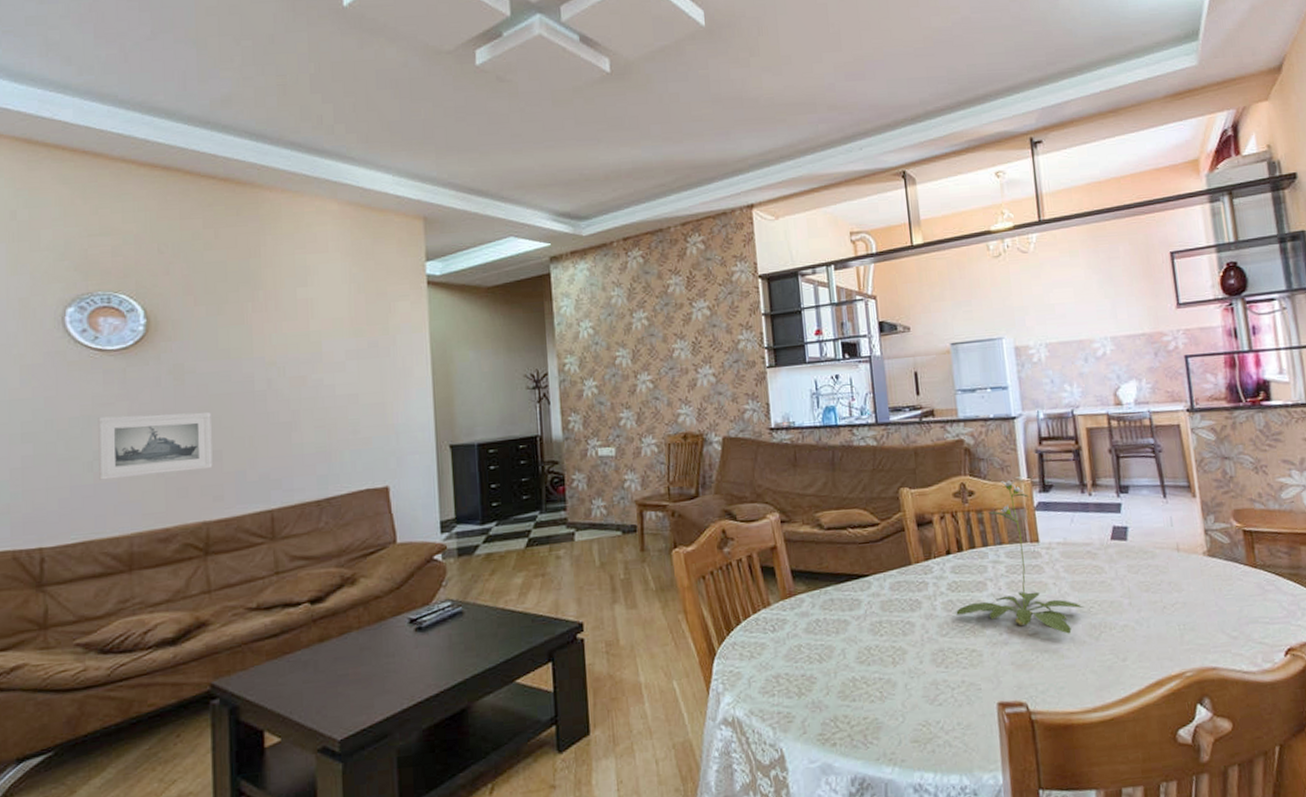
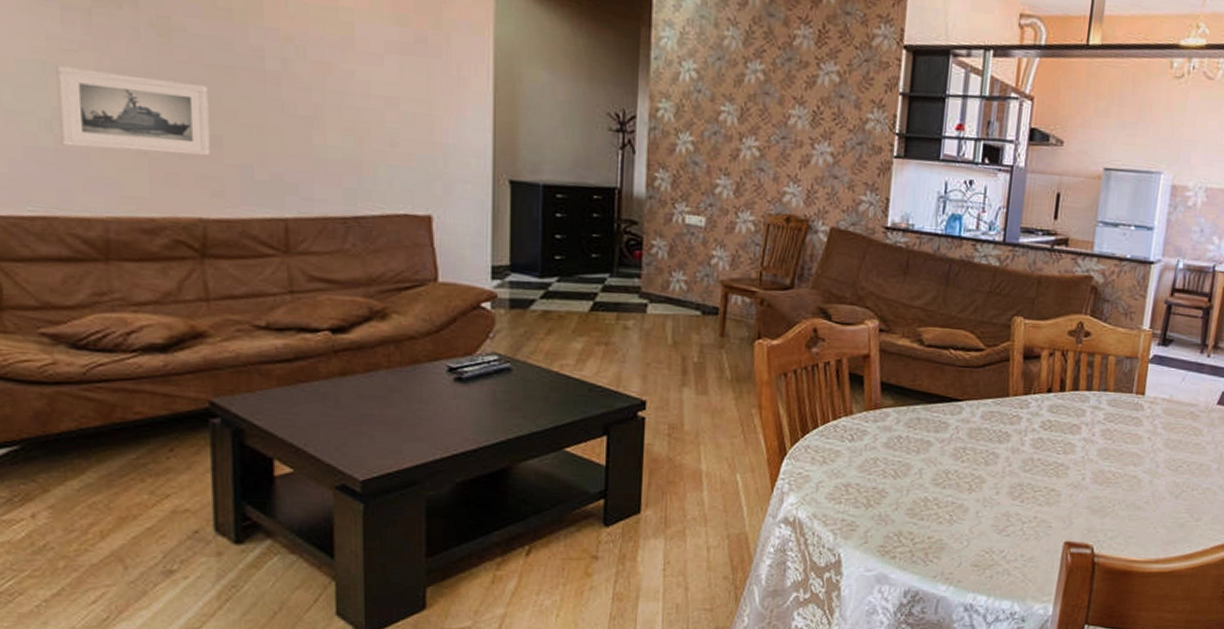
plant: present [956,480,1085,634] -> none [1043,327,1173,488]

